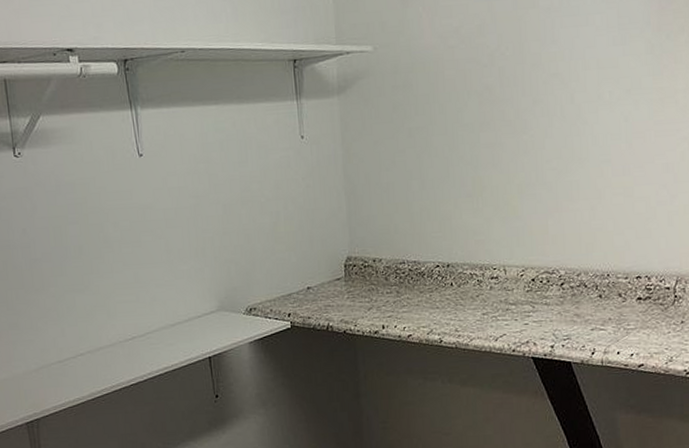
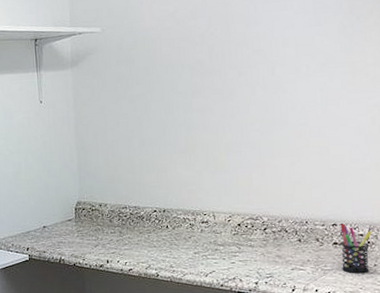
pen holder: none [645,276,679,332] -> present [340,224,372,273]

